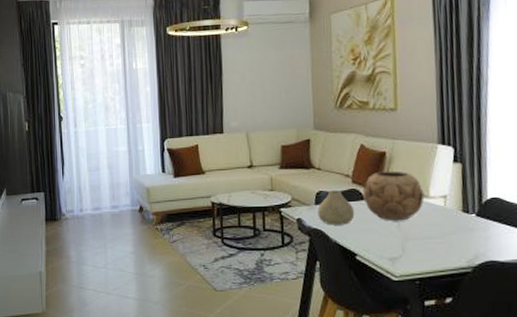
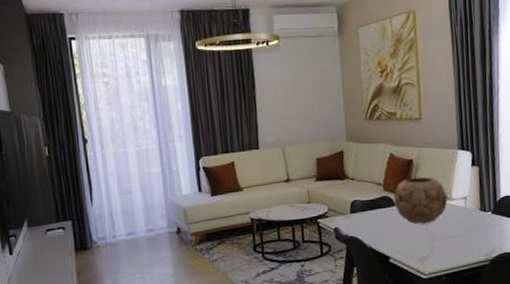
vase: present [317,190,355,225] -> none [353,198,387,232]

